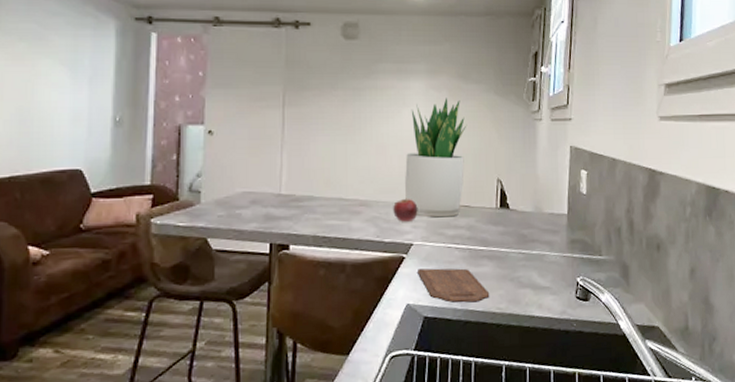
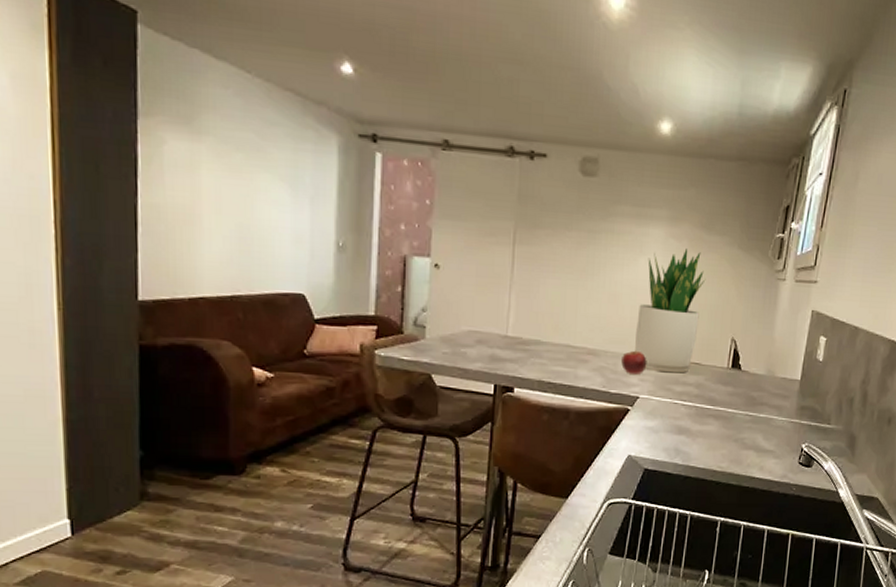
cutting board: present [418,268,490,303] -> none [642,422,712,459]

